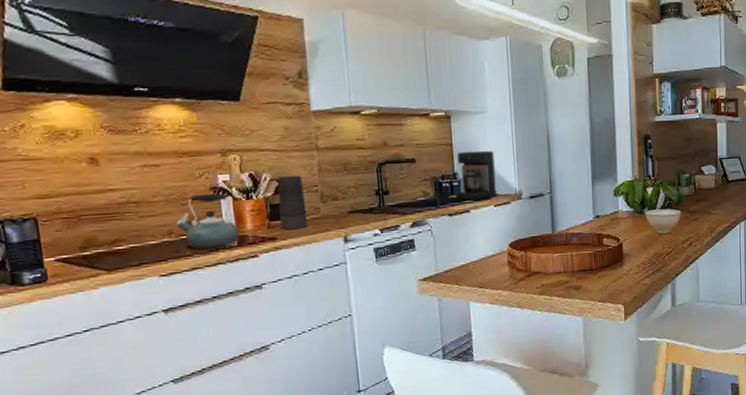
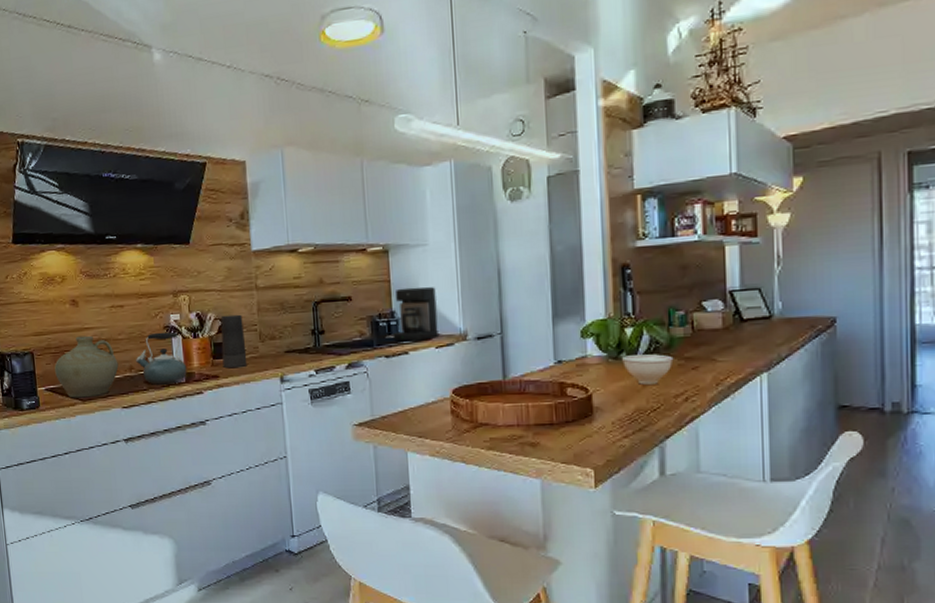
ceramic jug: none [68,198,155,269] -> present [55,335,119,398]

